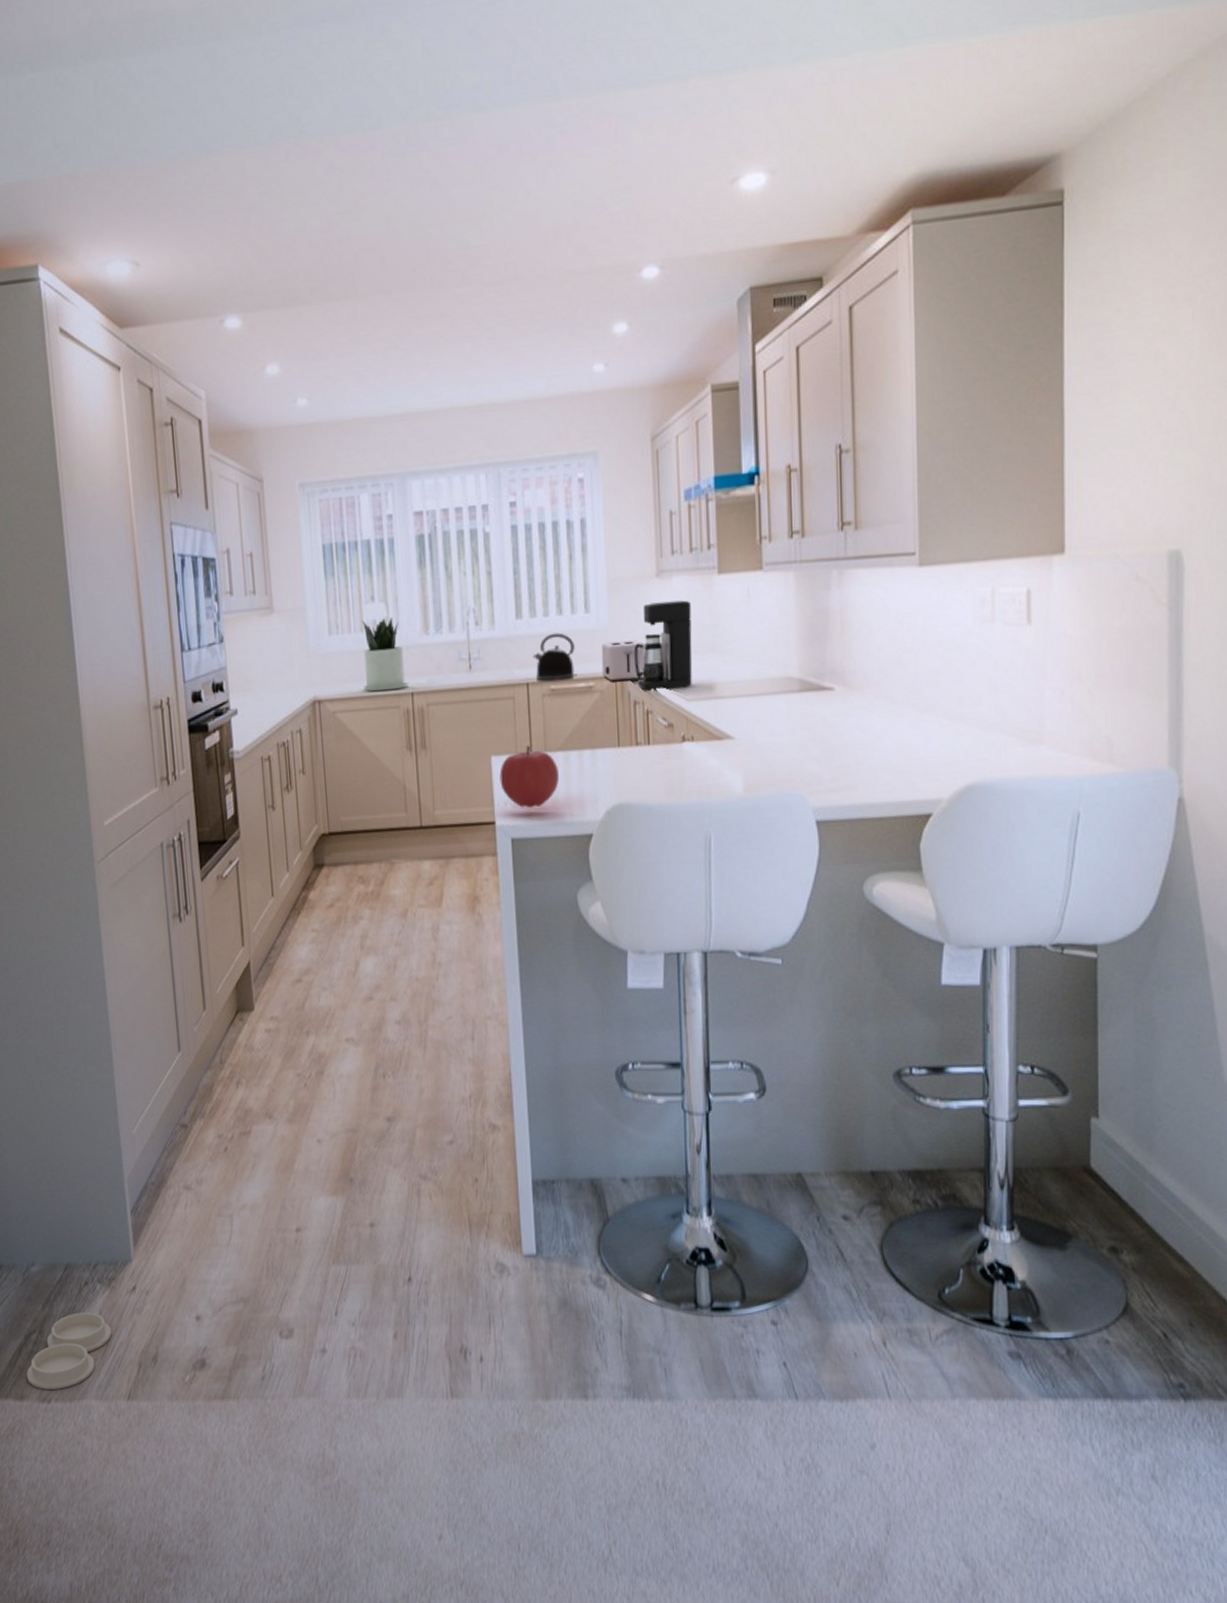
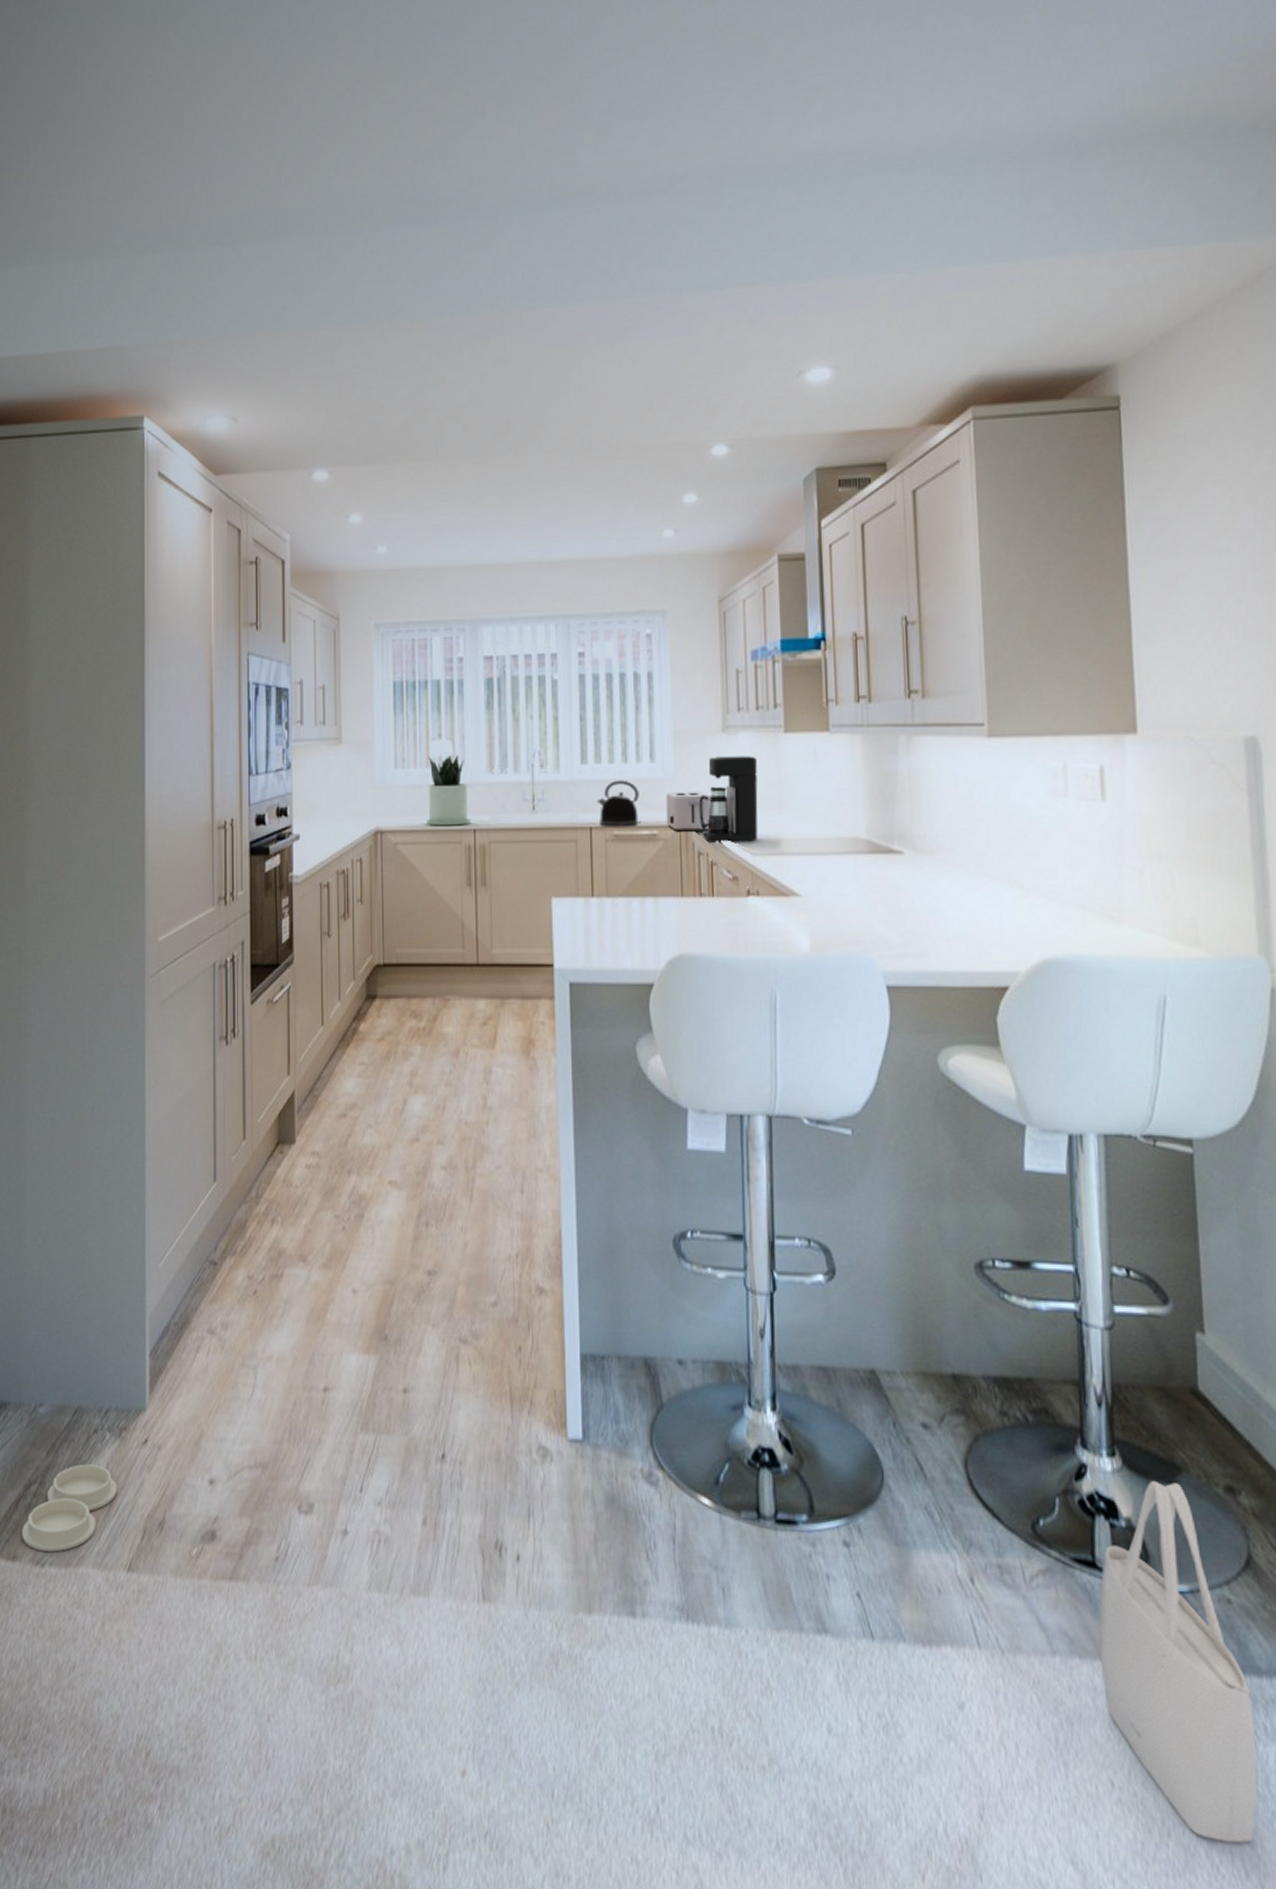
fruit: present [499,745,559,809] -> none [559,889,620,953]
shopping bag: none [993,1248,1124,1533] -> present [1099,1481,1258,1843]

